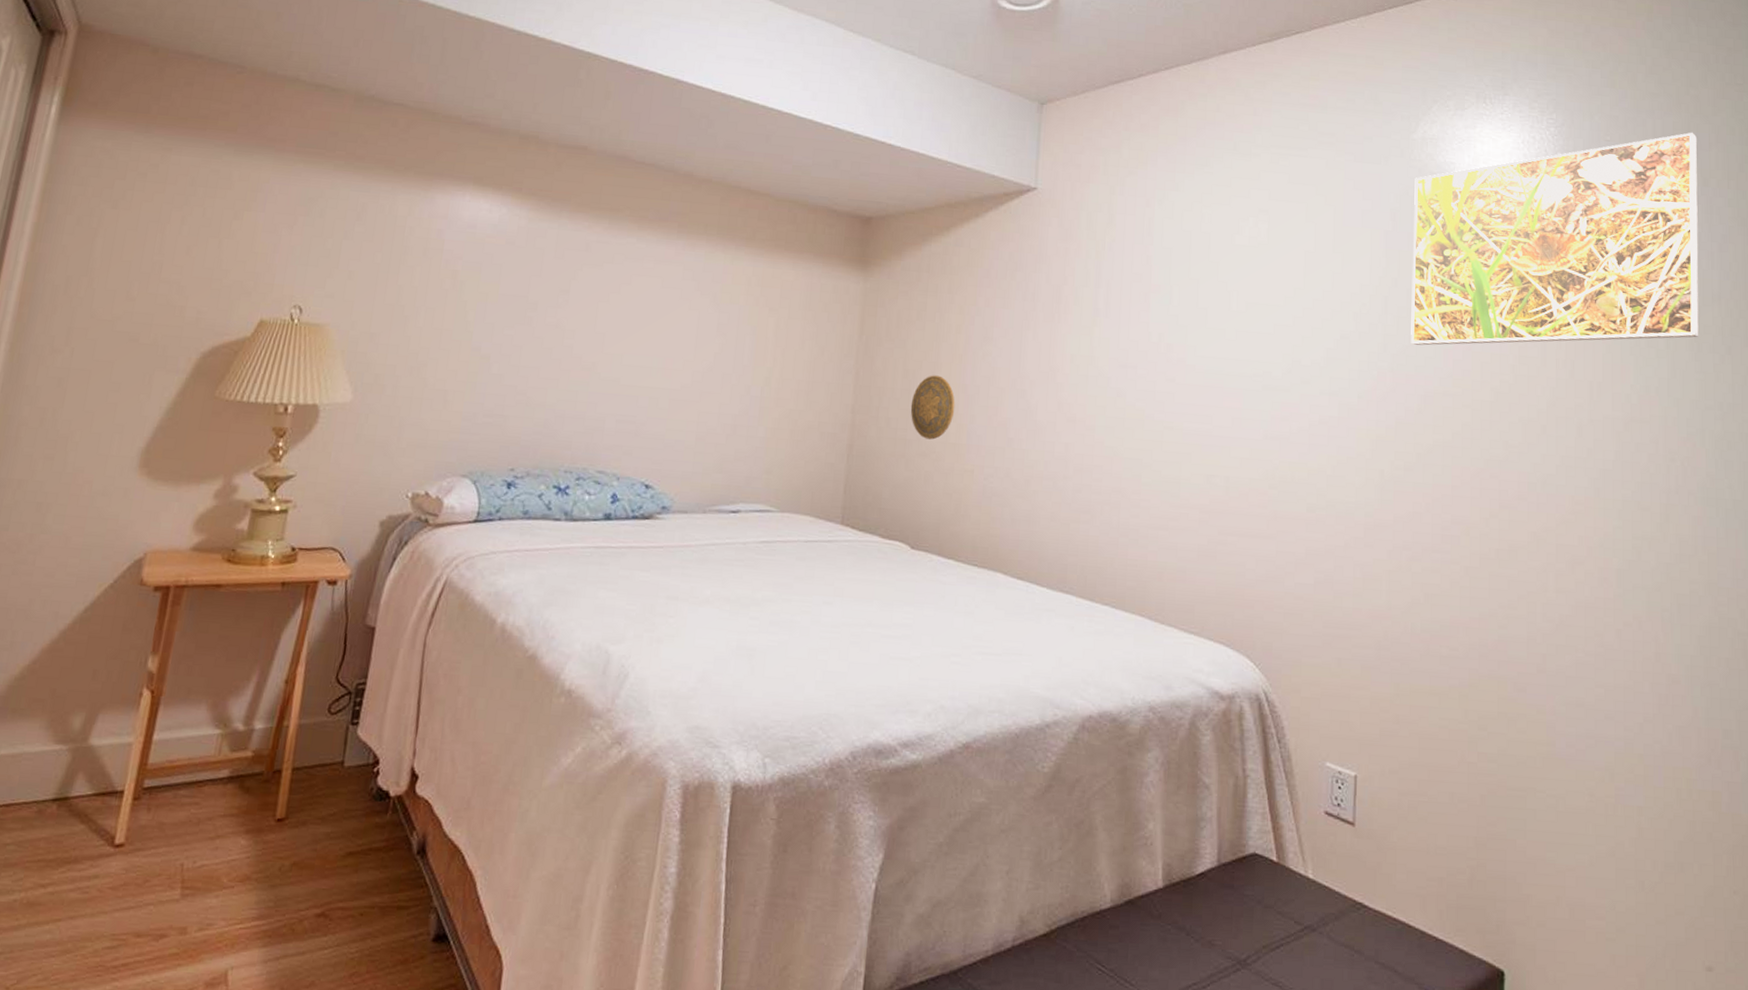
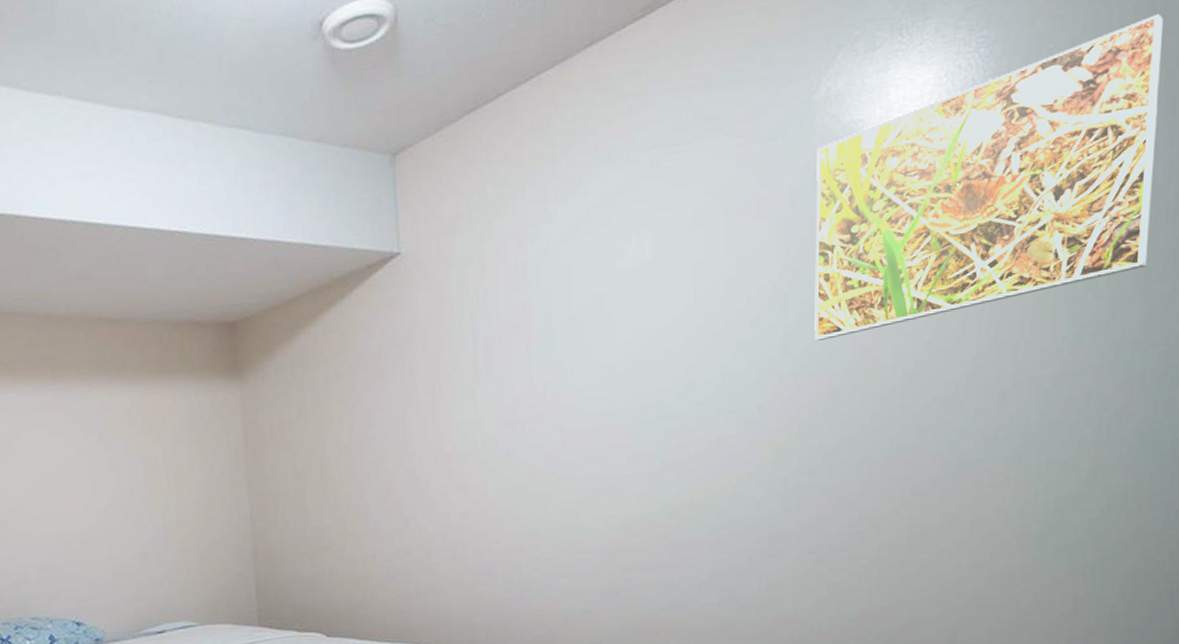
decorative plate: present [910,375,955,440] -> none [305,469,349,534]

